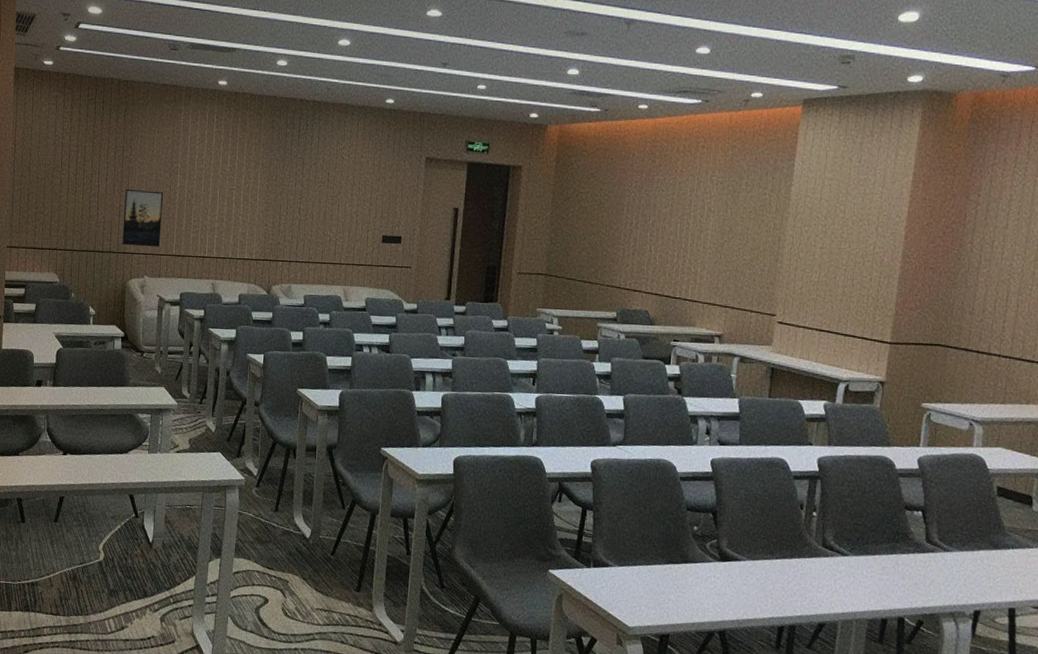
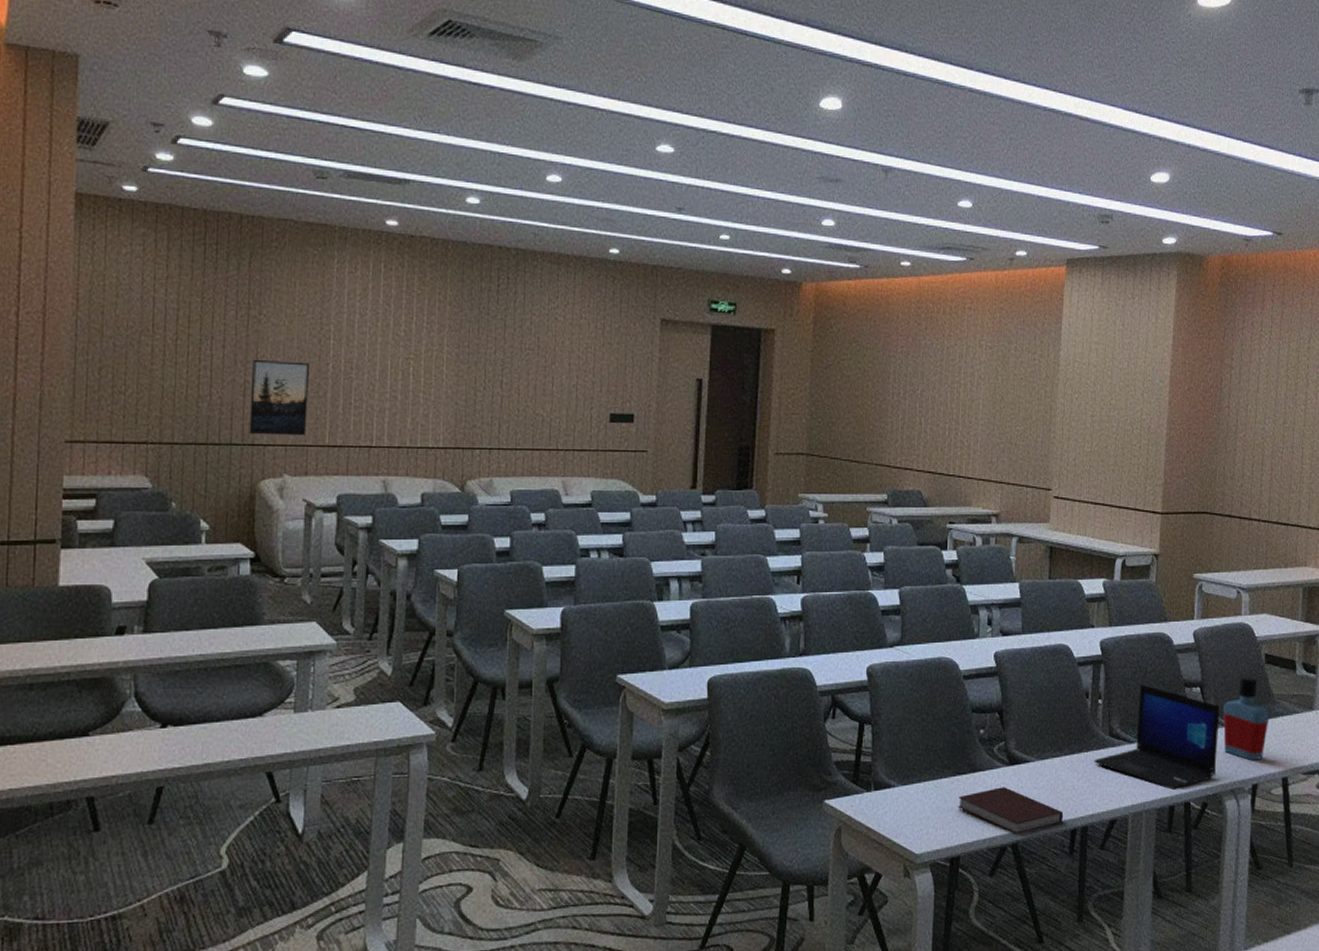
notebook: none [670,579,772,623] -> present [958,787,1064,835]
laptop: none [805,502,943,604] -> present [1094,684,1220,790]
bottle: none [945,505,999,588] -> present [1223,676,1269,761]

